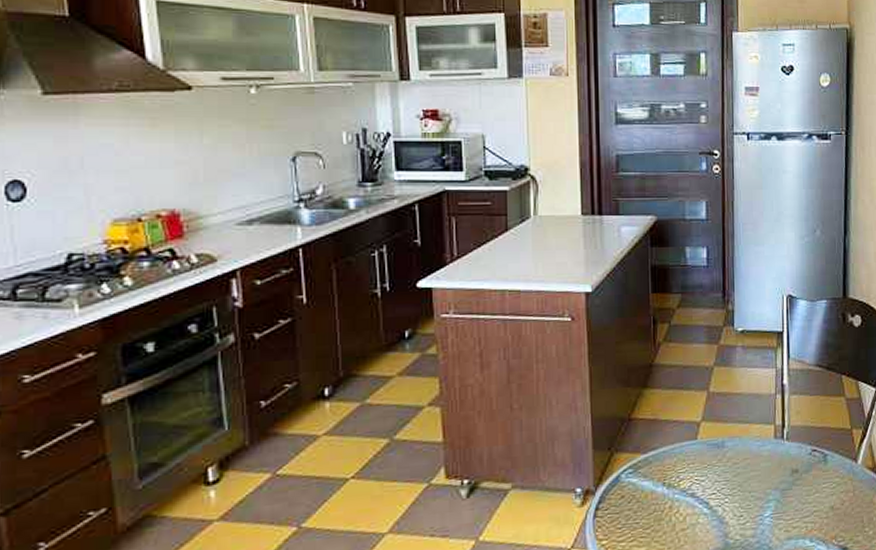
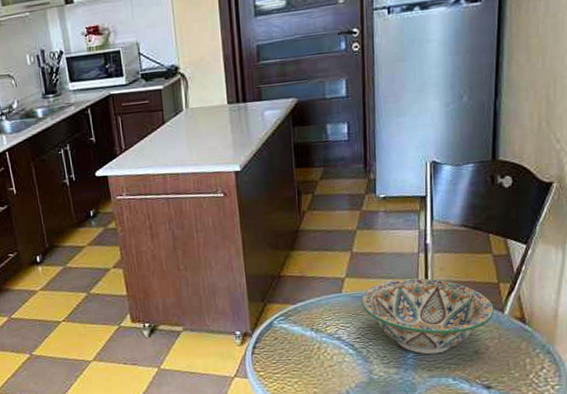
decorative bowl: none [717,422,848,512] -> present [361,278,494,355]

